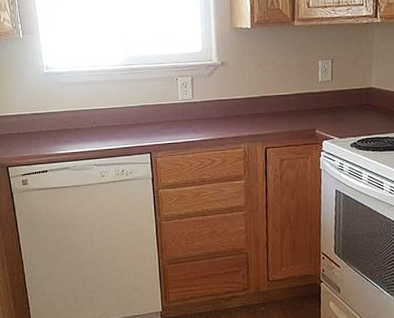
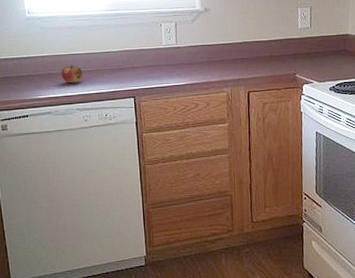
fruit: none [78,120,100,139] -> present [61,65,83,84]

